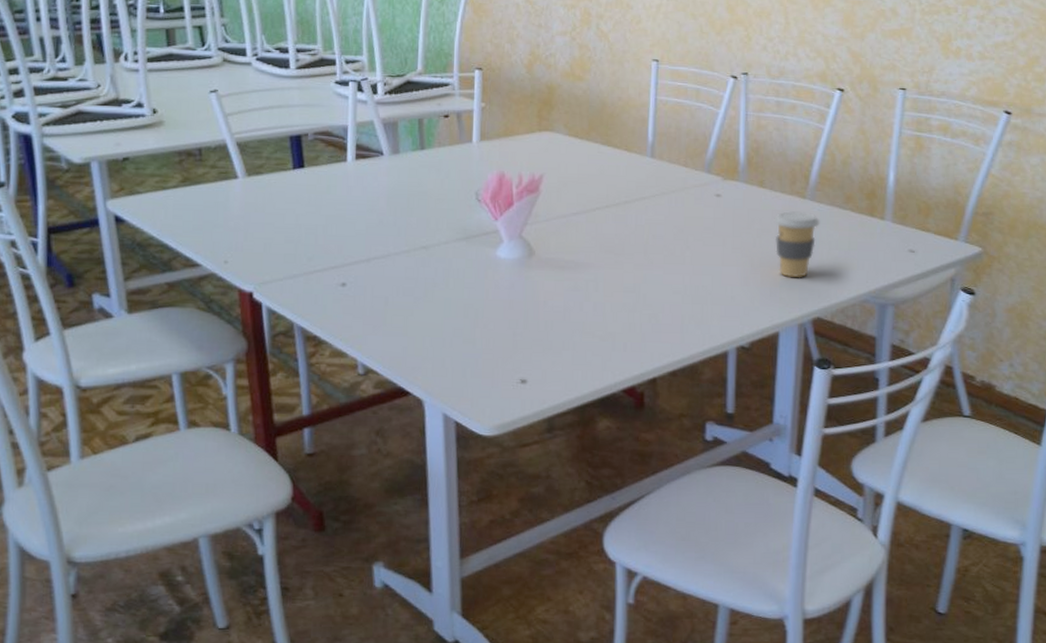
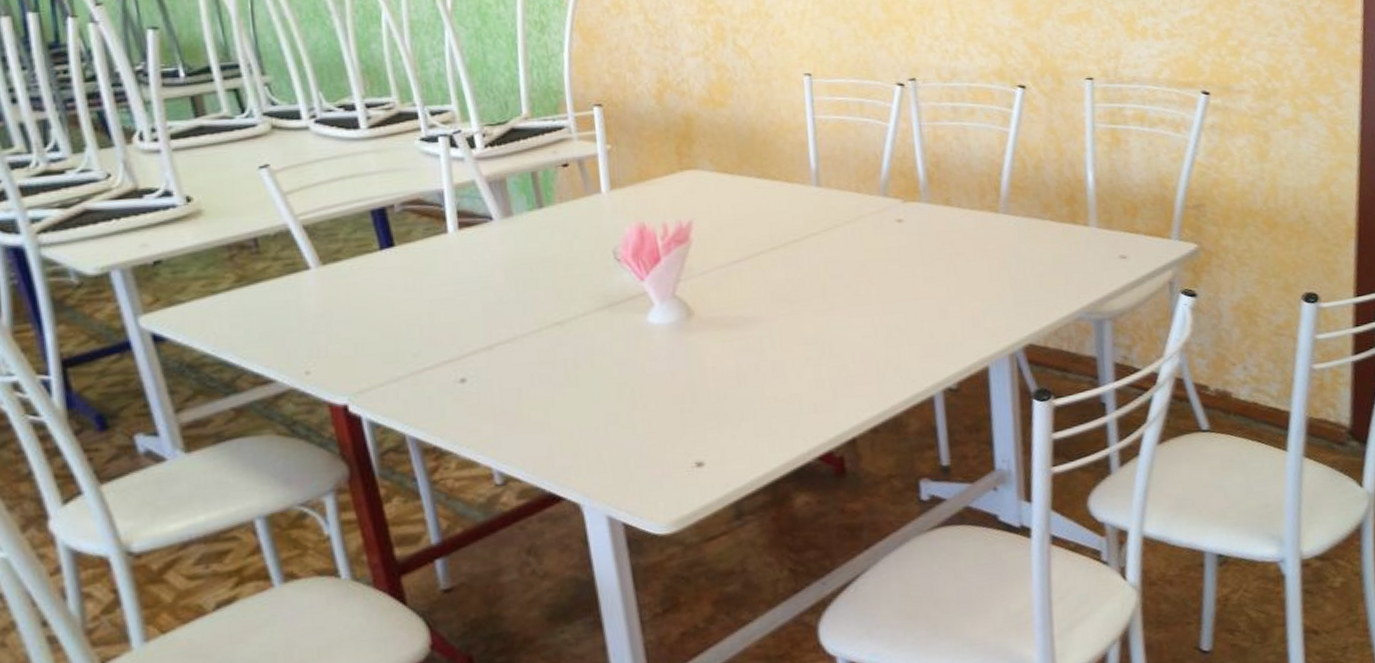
coffee cup: present [774,211,821,278] -> none [966,228,1019,304]

